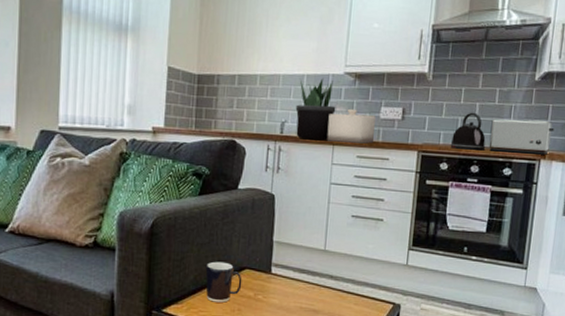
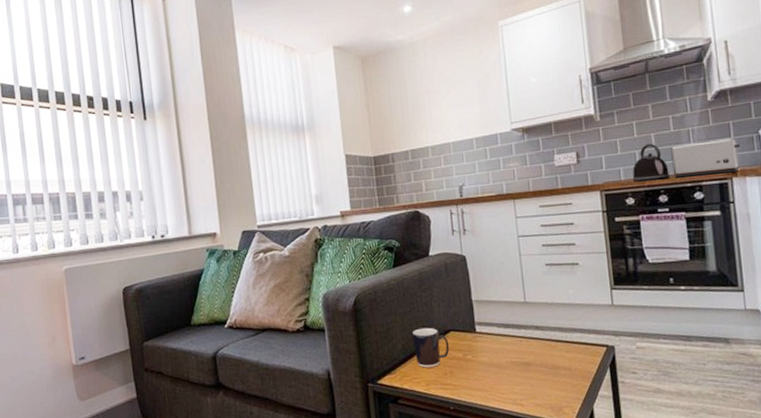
planter: present [295,78,336,141] -> none [469,139,510,199]
canister: present [326,108,376,145] -> none [504,161,553,197]

